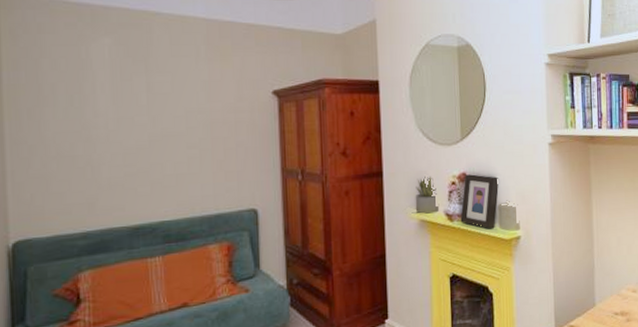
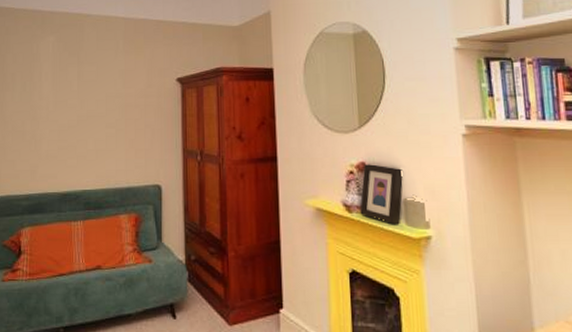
succulent plant: present [415,175,440,214] -> none [310,163,337,202]

